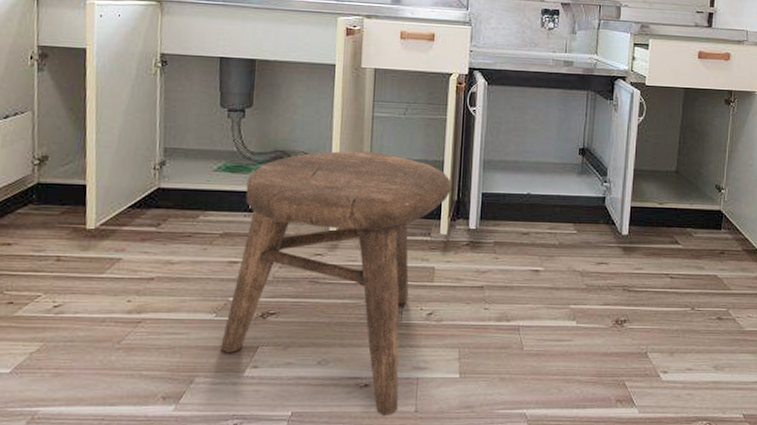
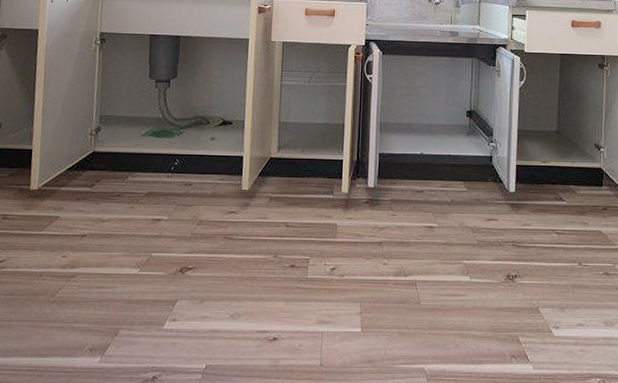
stool: present [220,150,451,415] -> none [143,116,351,369]

